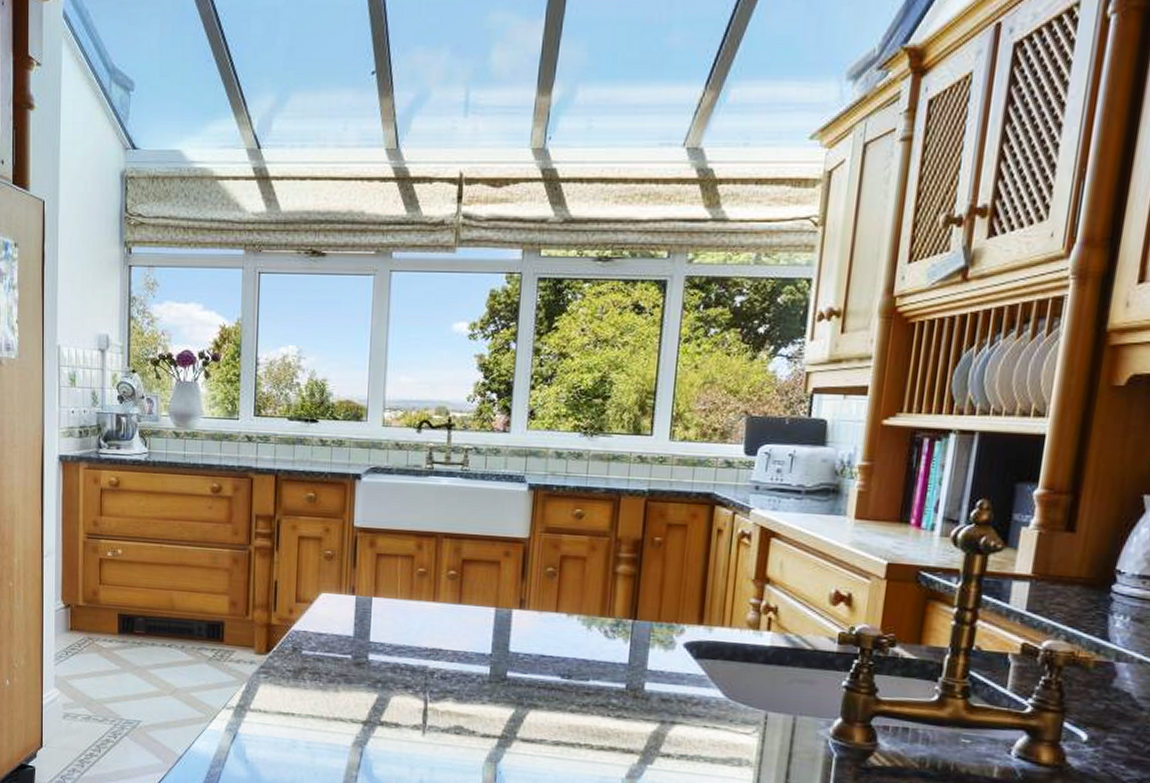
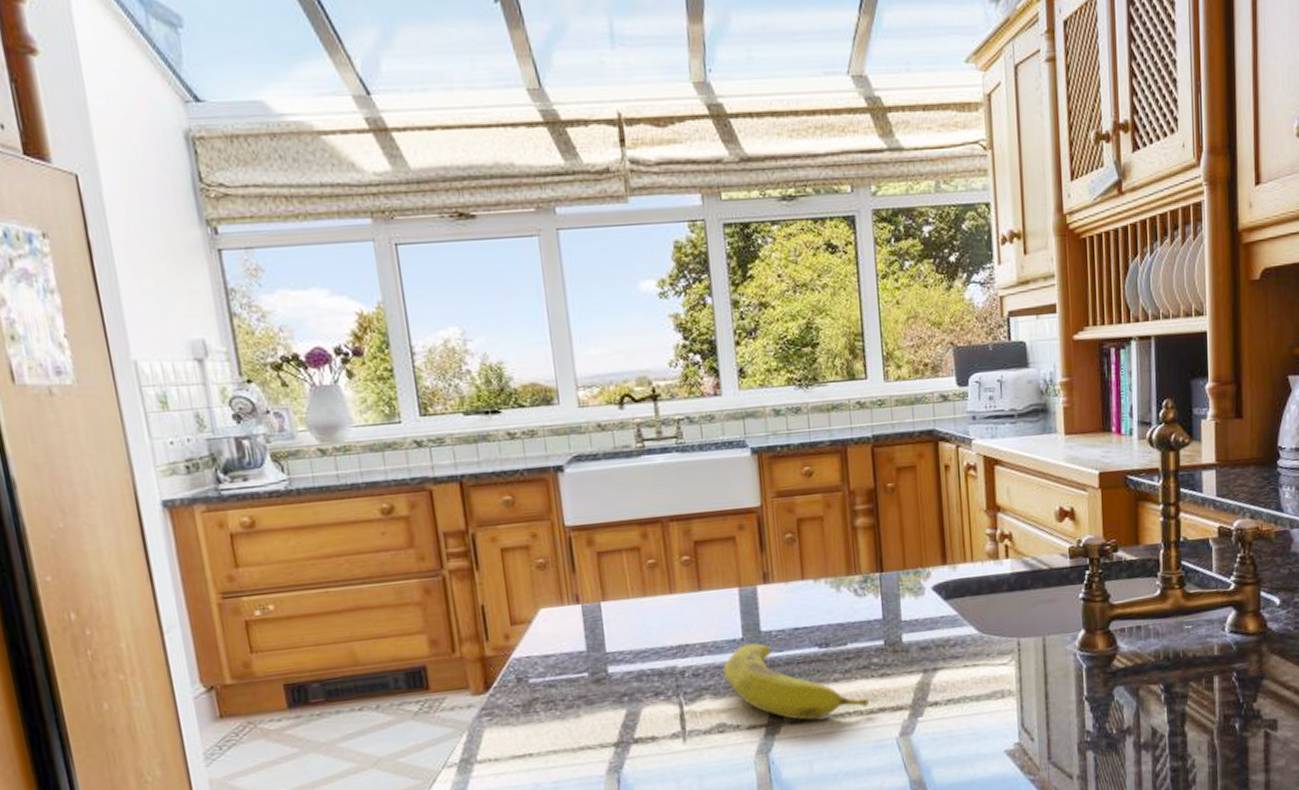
fruit: none [469,660,601,743] -> present [723,643,869,720]

